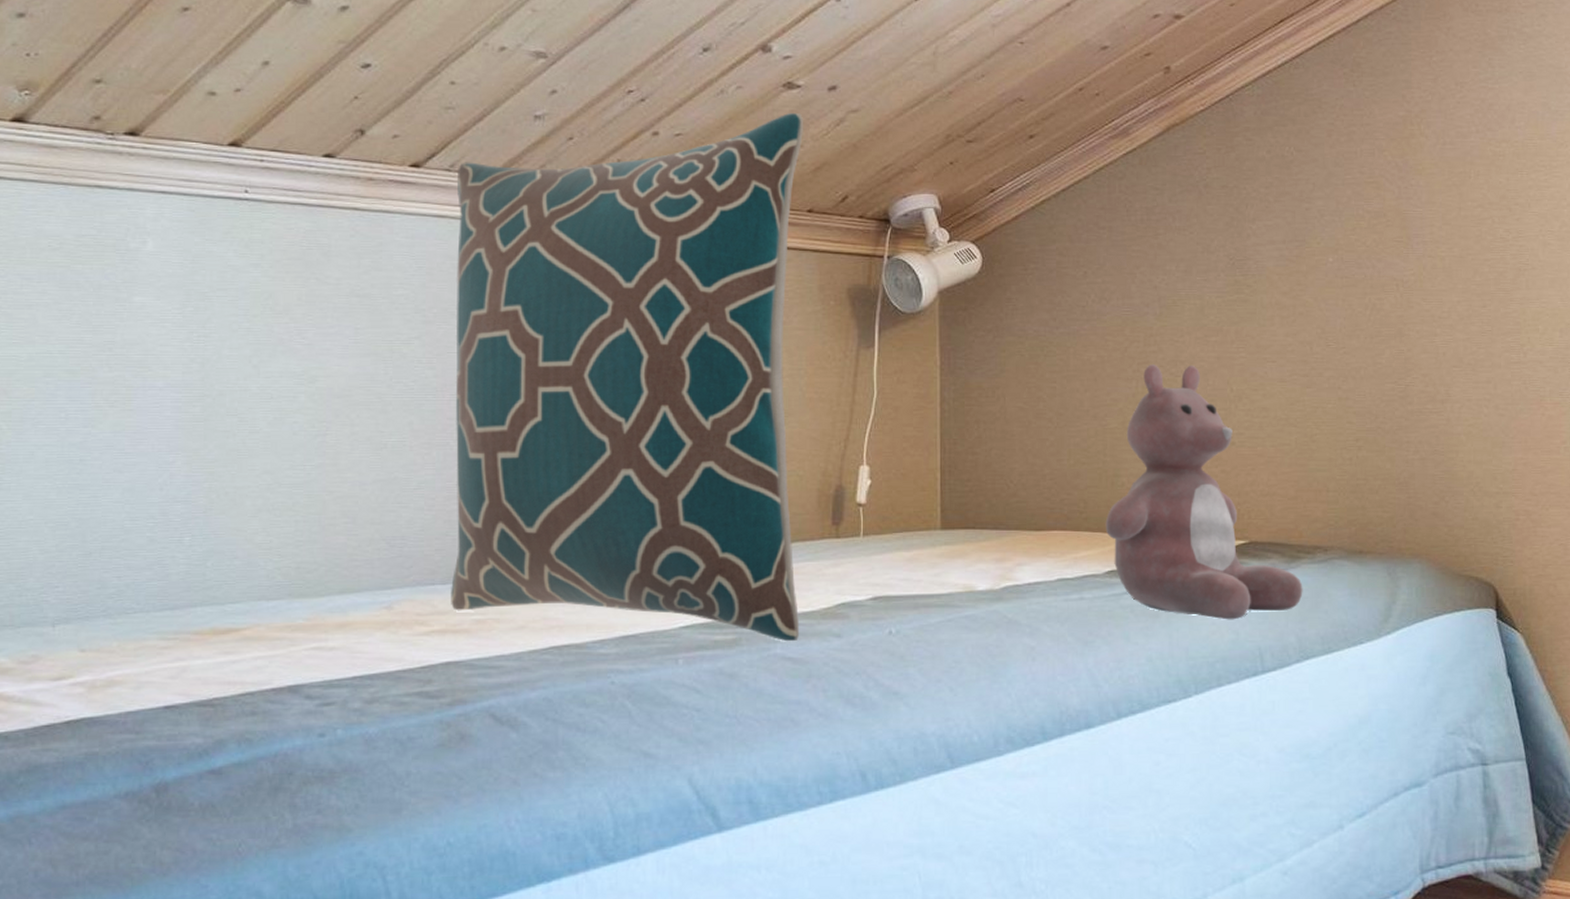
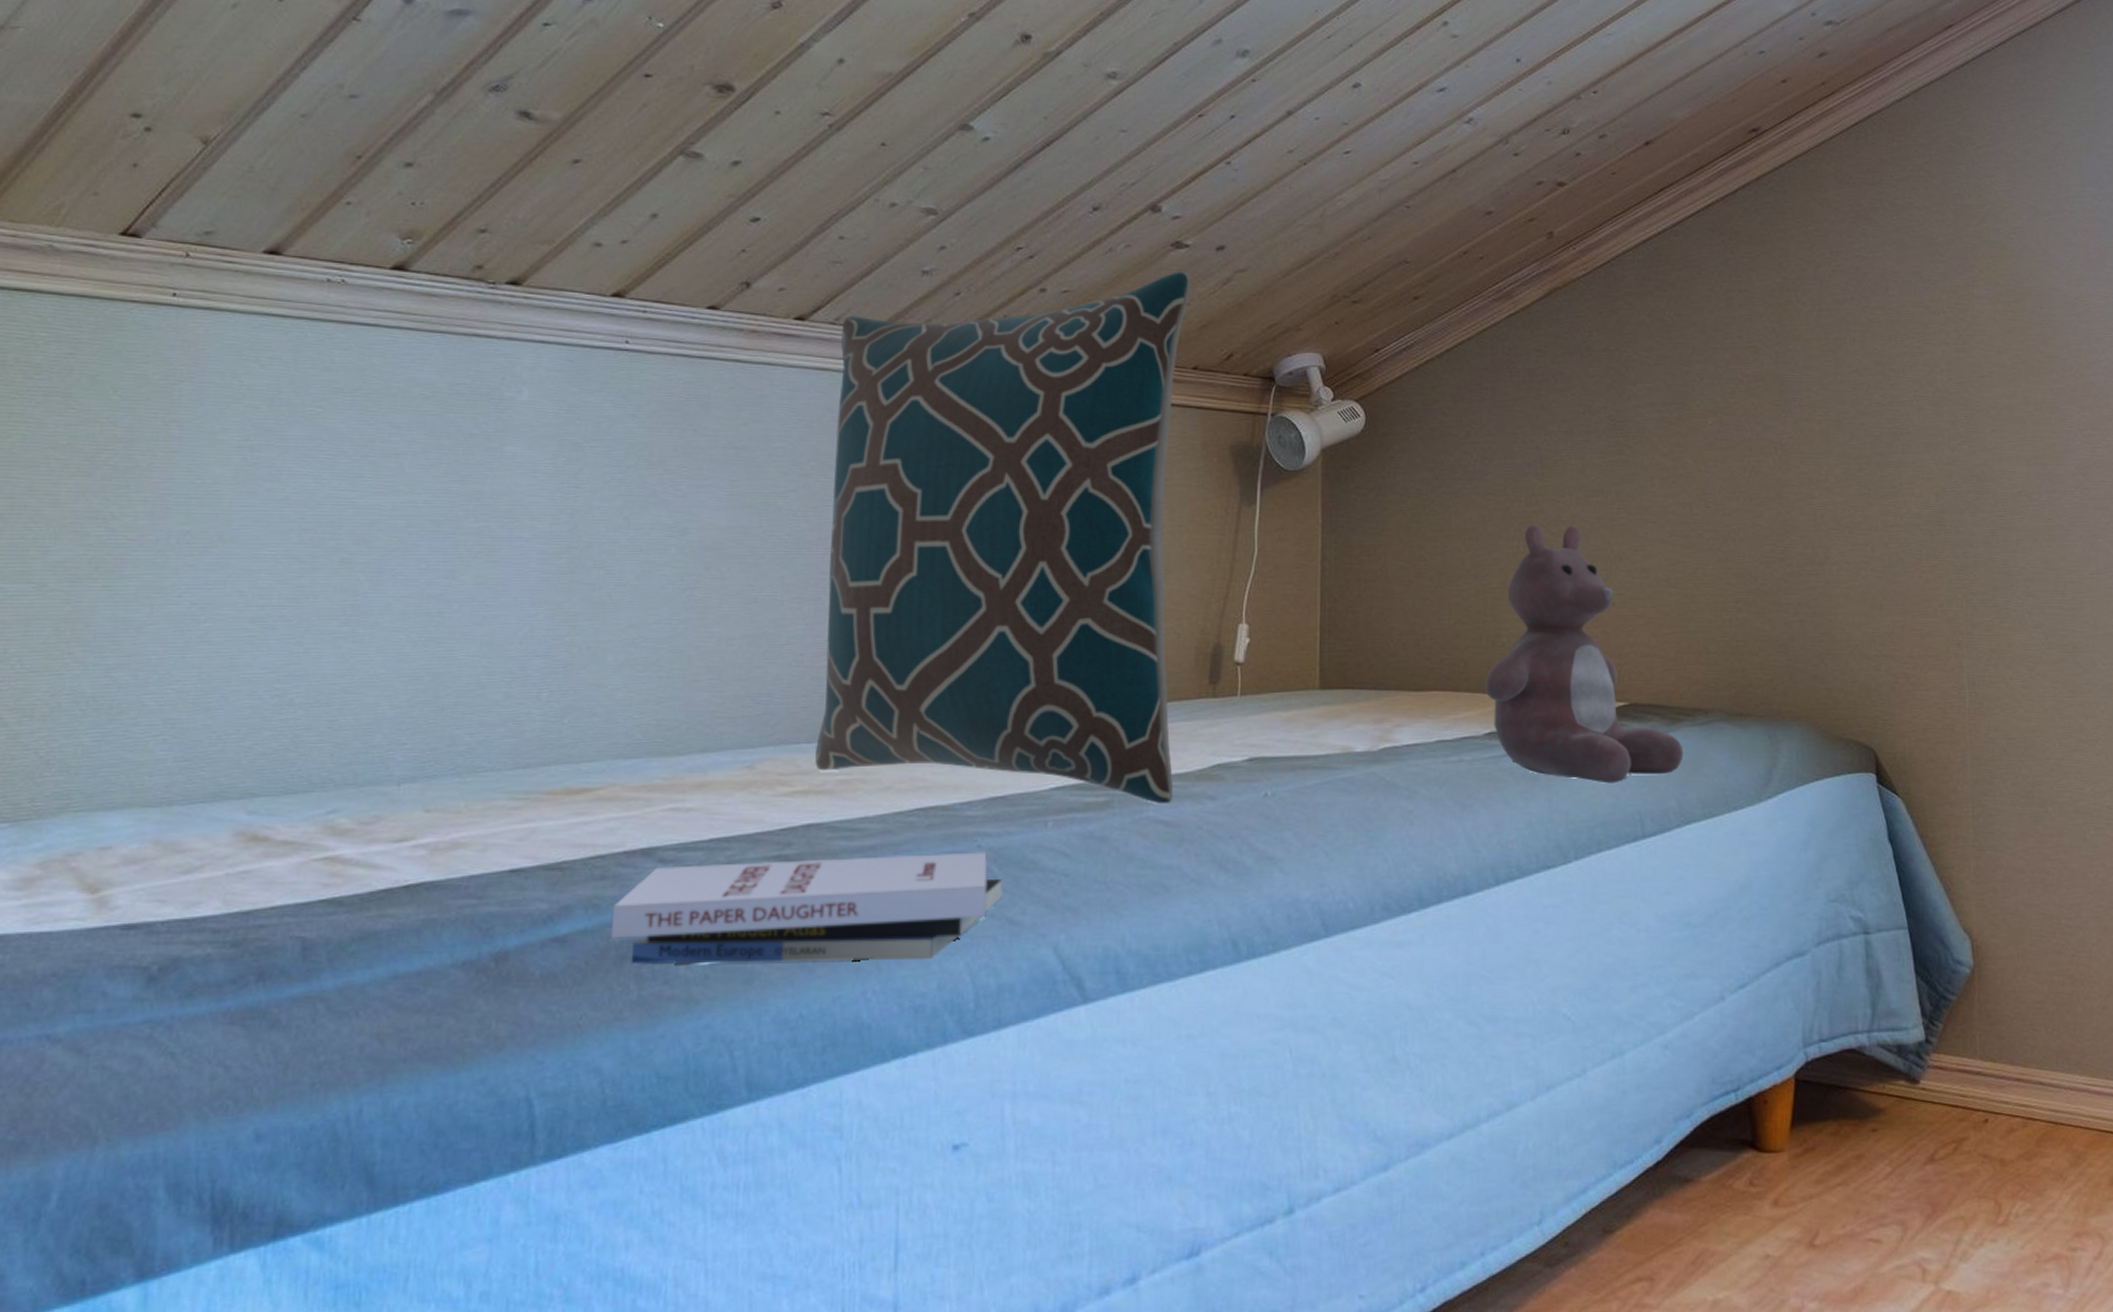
books: none [263,688,637,795] -> present [610,852,1003,964]

